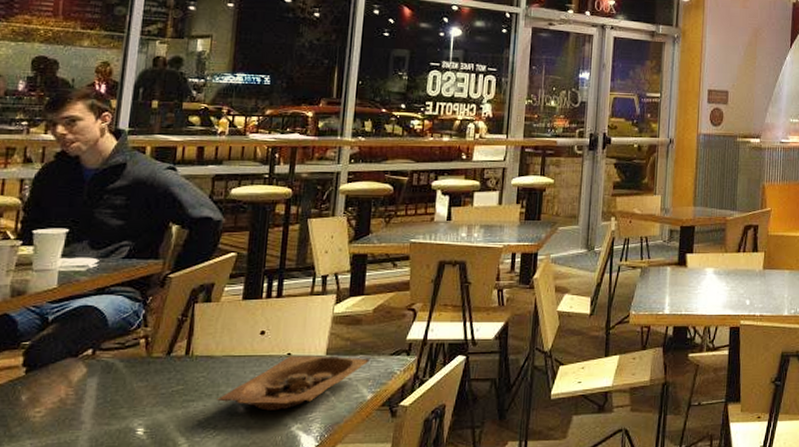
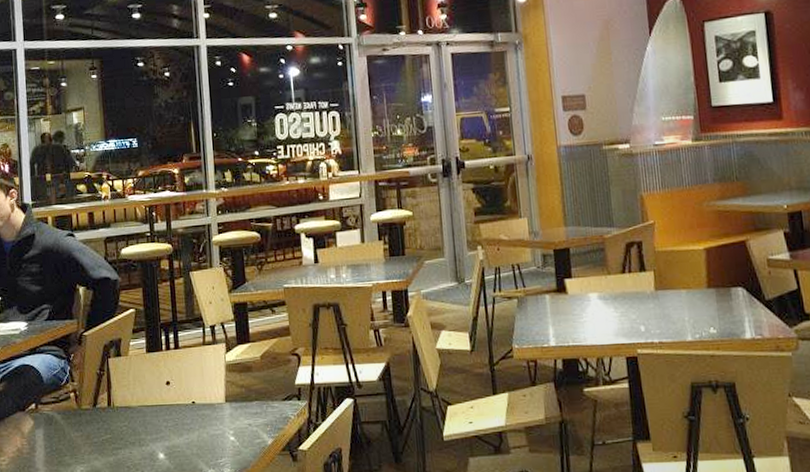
takeout container: present [217,355,371,411] -> none [140,403,266,457]

